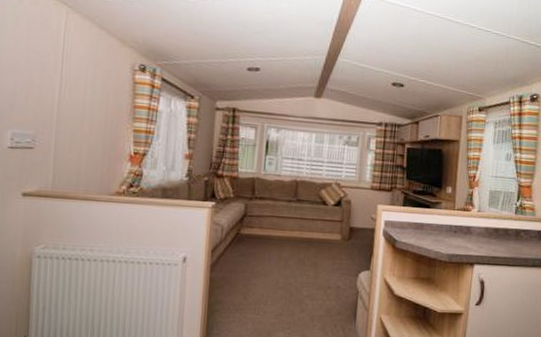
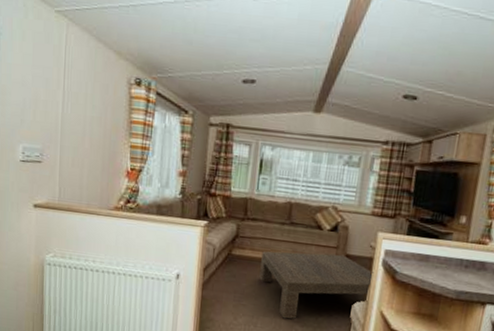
coffee table: none [268,227,377,294] -> present [259,251,375,319]

